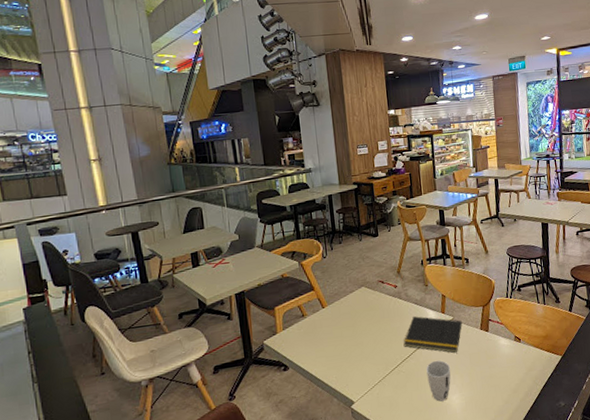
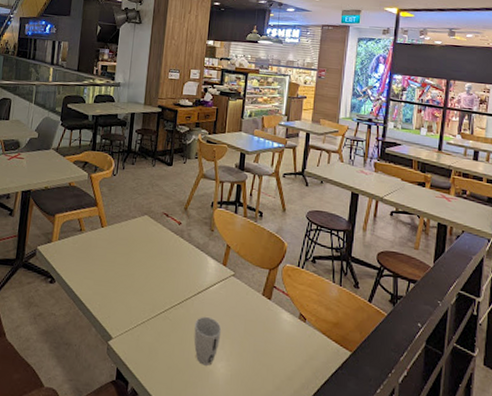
notepad: present [403,315,462,353] -> none [176,260,243,315]

